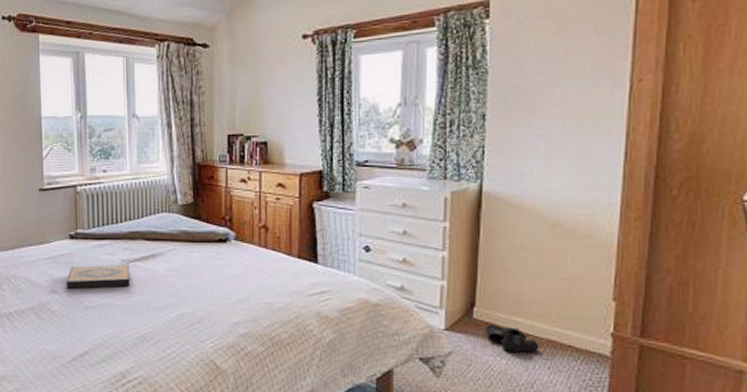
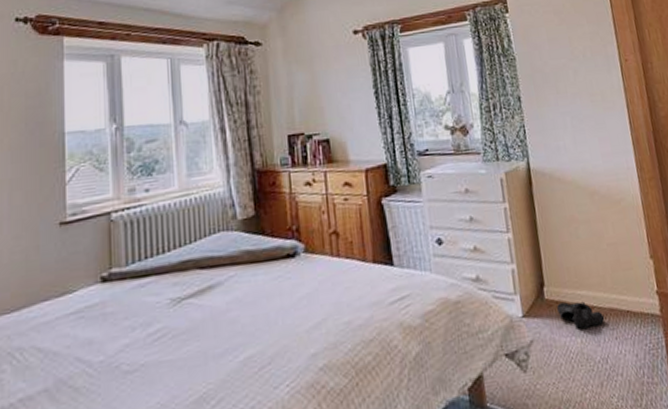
hardback book: present [66,264,130,289] -> none [96,304,182,352]

